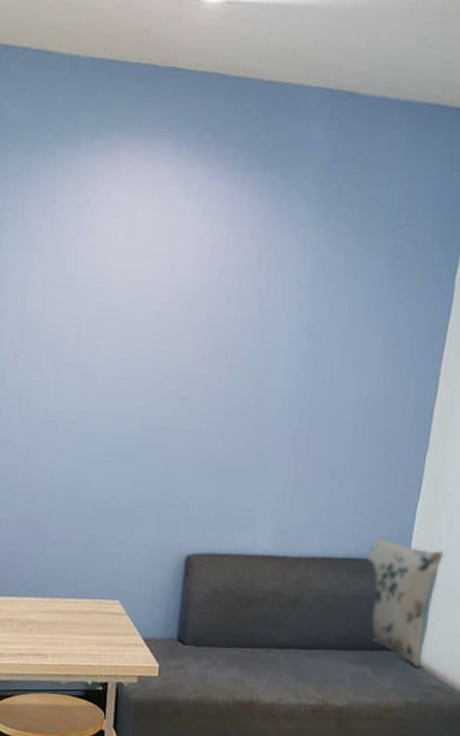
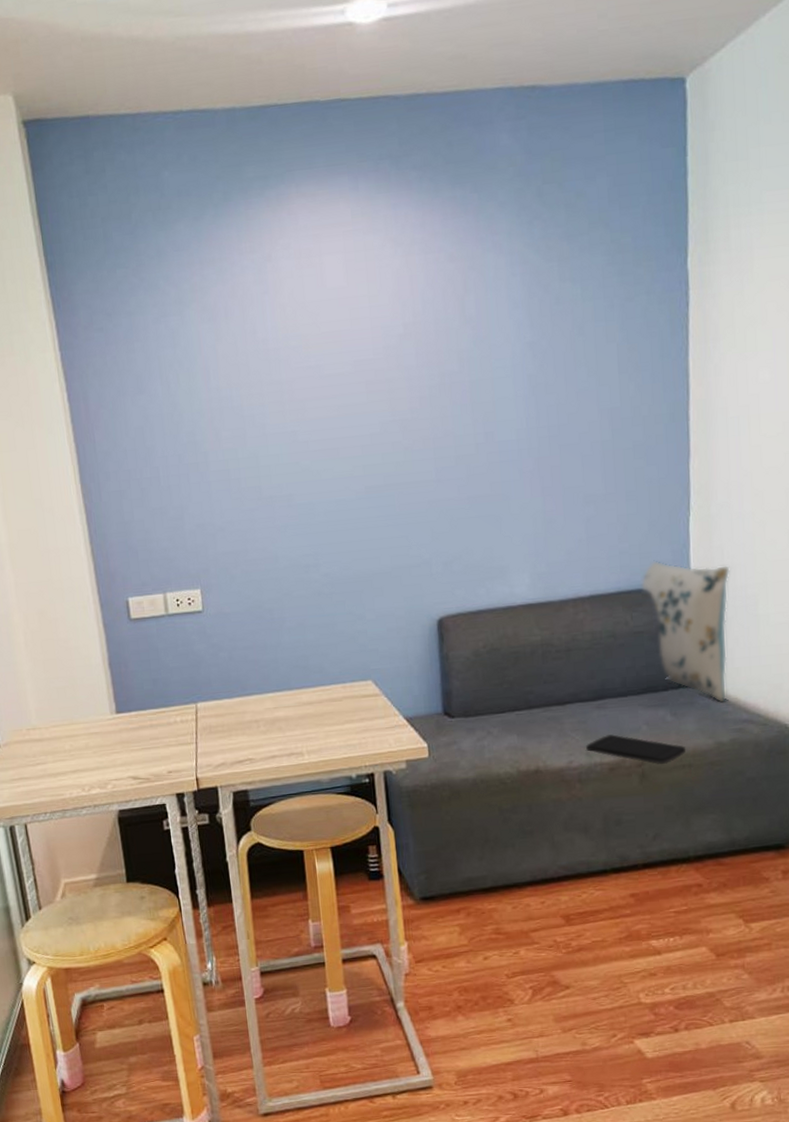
smartphone: none [295,681,380,714] -> present [586,734,685,765]

